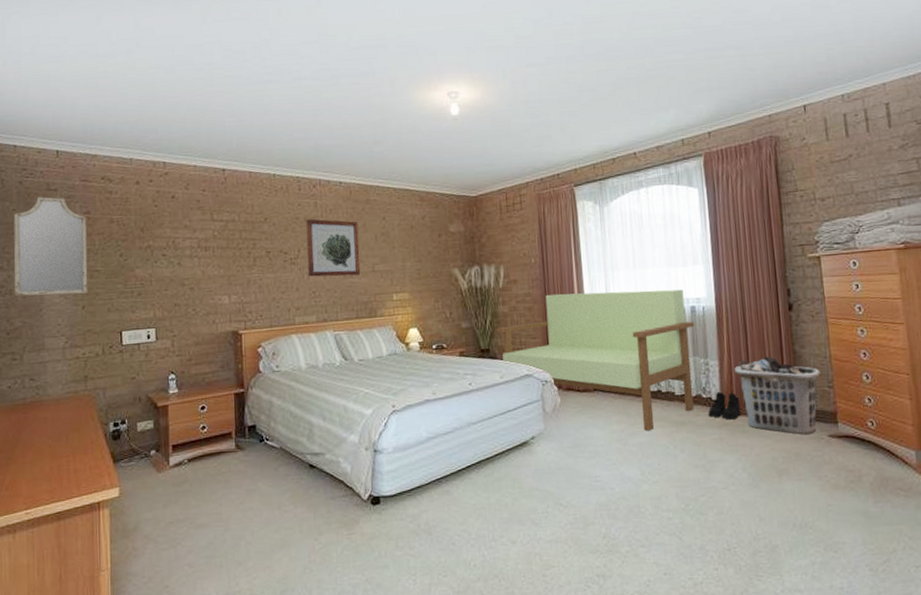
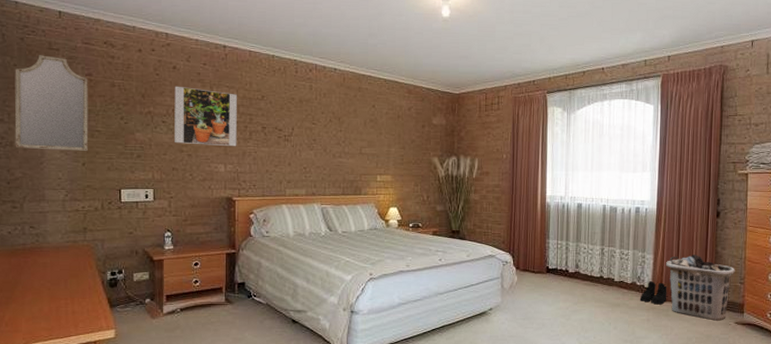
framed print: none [174,215,241,277] -> present [174,86,237,147]
wall art: present [306,219,361,277] -> none [300,100,349,156]
bench: present [496,289,695,431] -> none [467,187,638,310]

